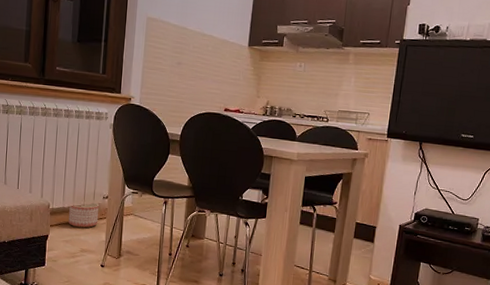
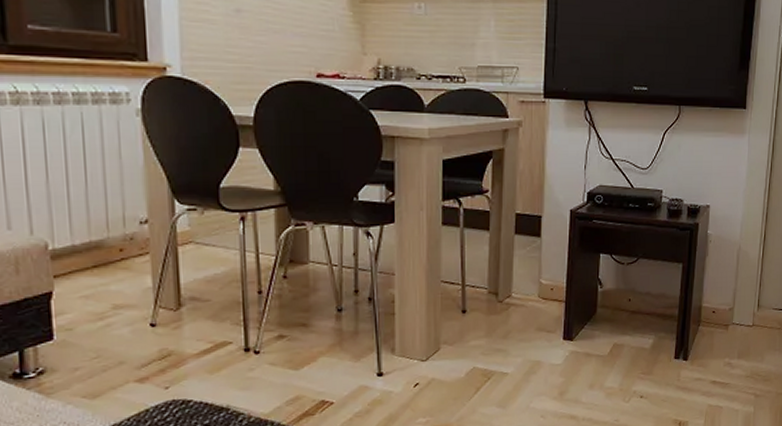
planter: present [68,201,100,229] -> none [84,230,137,274]

